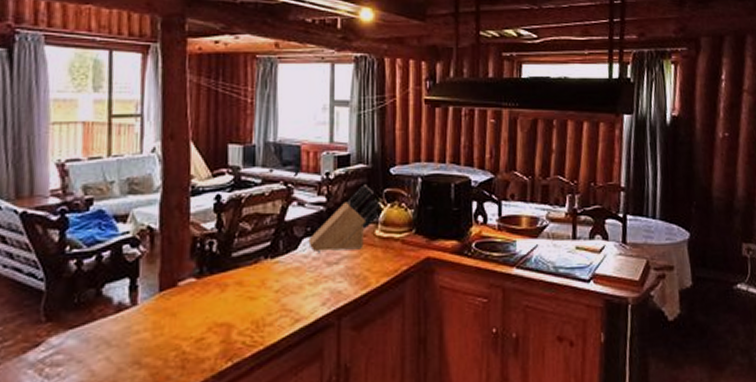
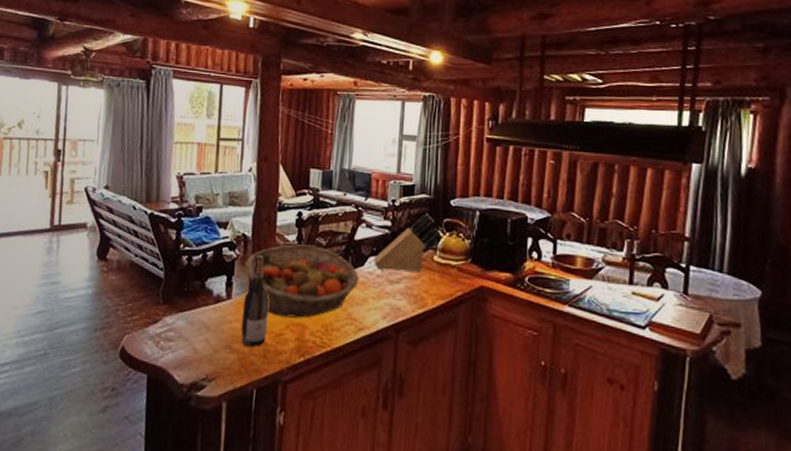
wine bottle: none [151,250,186,358] -> present [241,255,269,347]
fruit basket: none [153,232,293,319] -> present [245,244,359,318]

